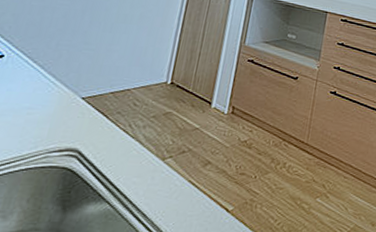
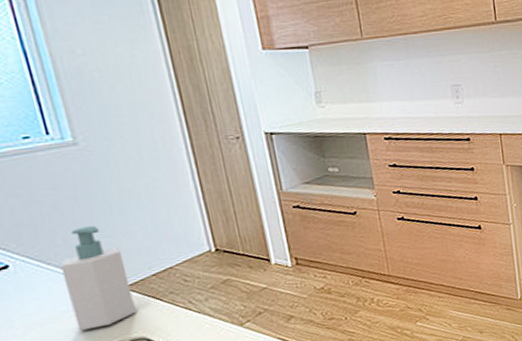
soap bottle: none [28,36,96,130] -> present [60,225,136,331]

